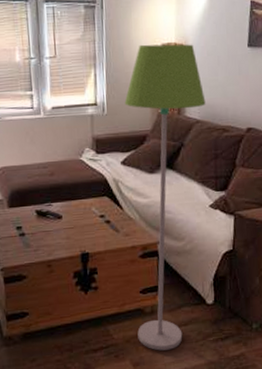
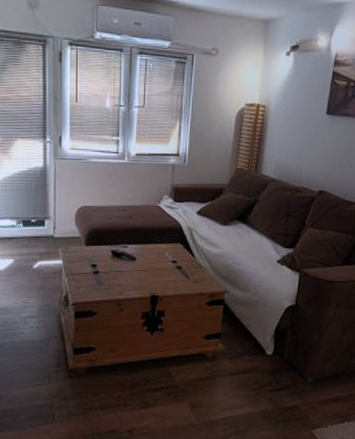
floor lamp: present [124,44,206,351] -> none [198,102,282,396]

